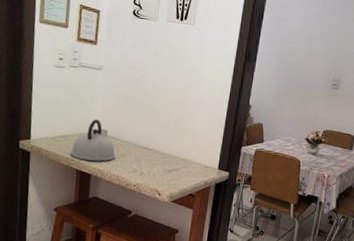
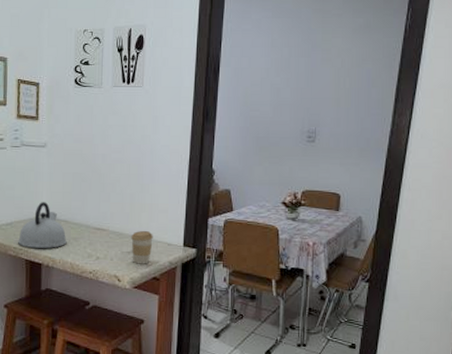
coffee cup: none [172,152,193,182] -> present [131,230,153,264]

